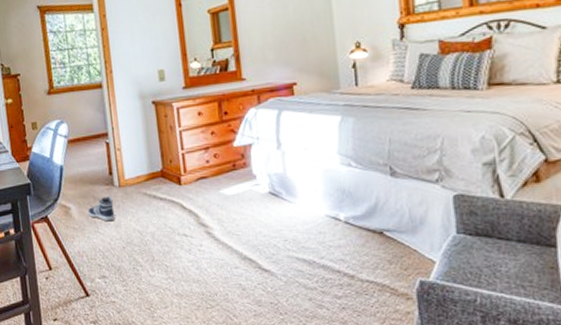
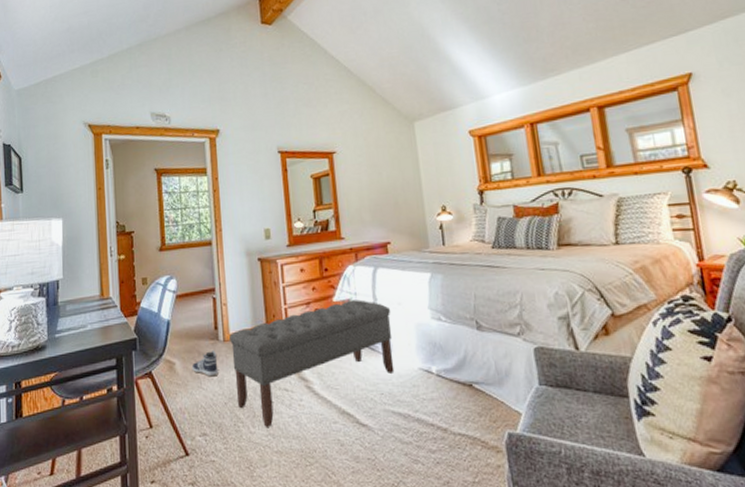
bench: none [125,144,299,271] -> present [229,299,395,427]

